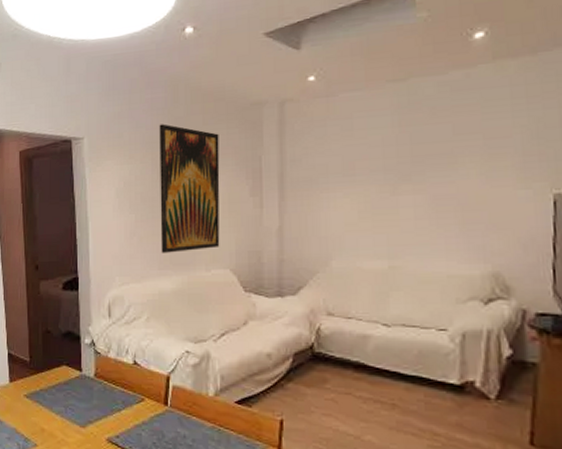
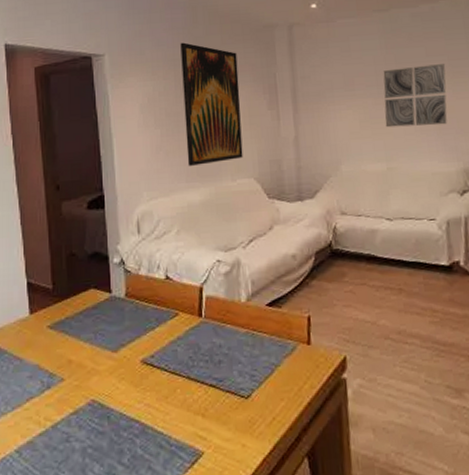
wall art: none [390,144,479,220] -> present [383,64,448,128]

